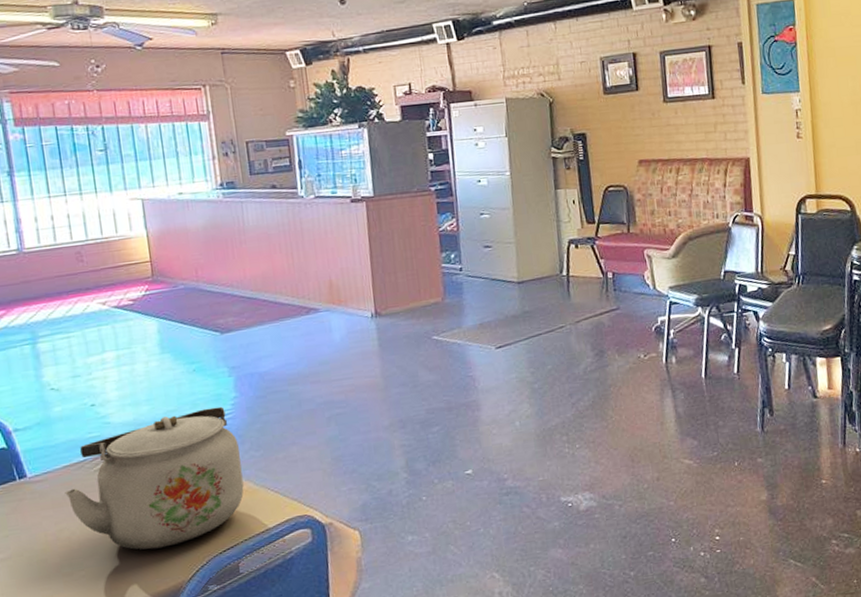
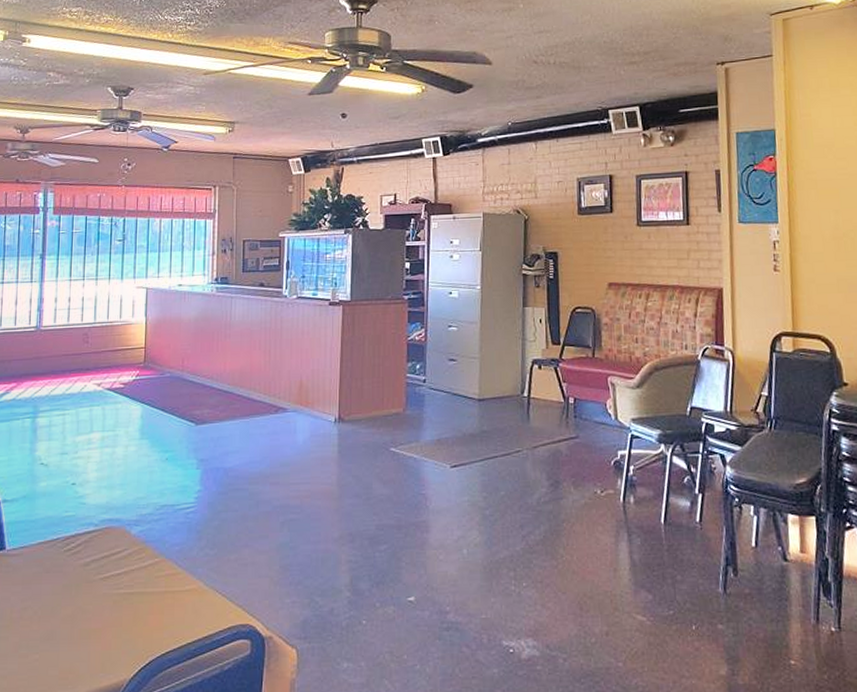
kettle: present [64,406,244,550] -> none [35,499,195,641]

